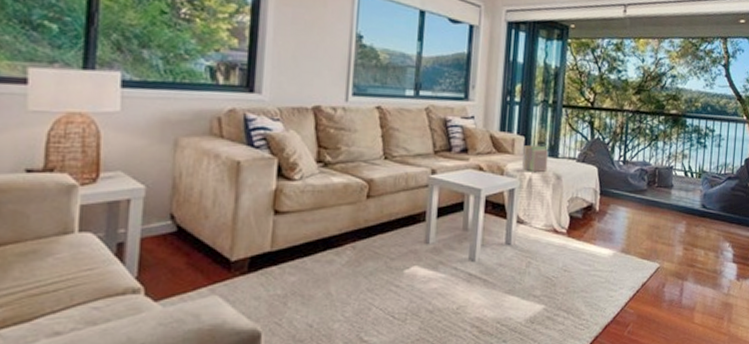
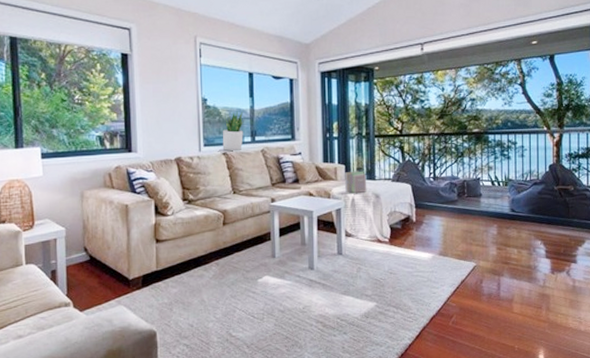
planter: none [376,56,408,107] -> present [222,111,244,152]

